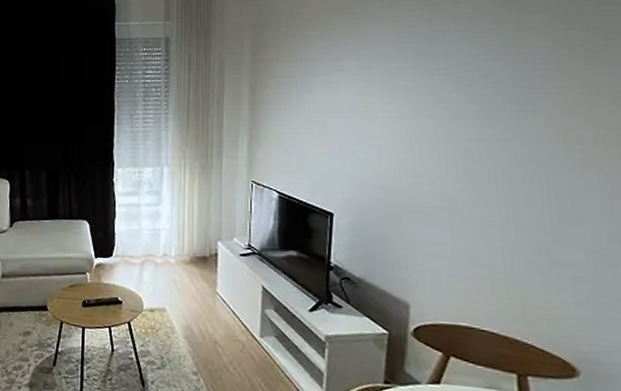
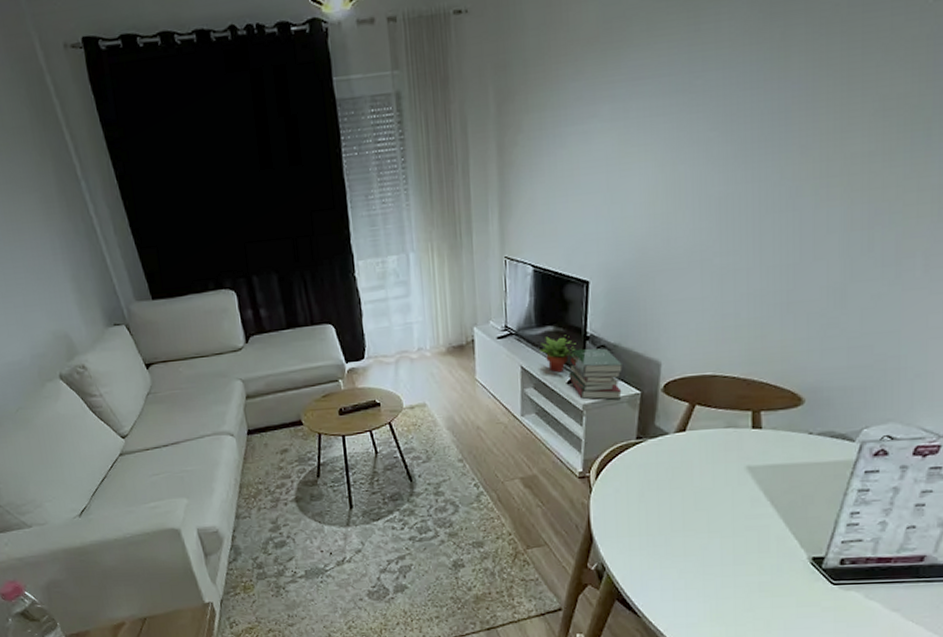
succulent plant: none [282,260,319,299] -> present [539,335,576,373]
books: none [311,277,368,336] -> present [568,348,623,400]

